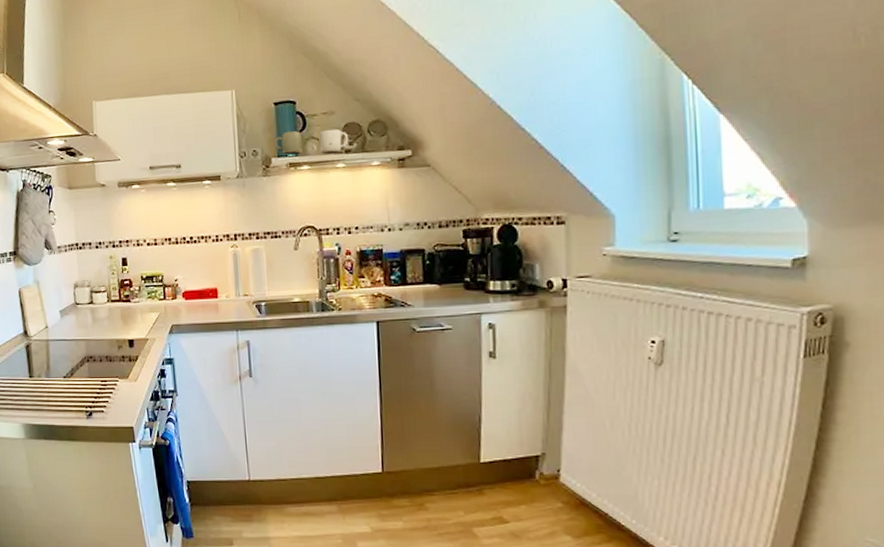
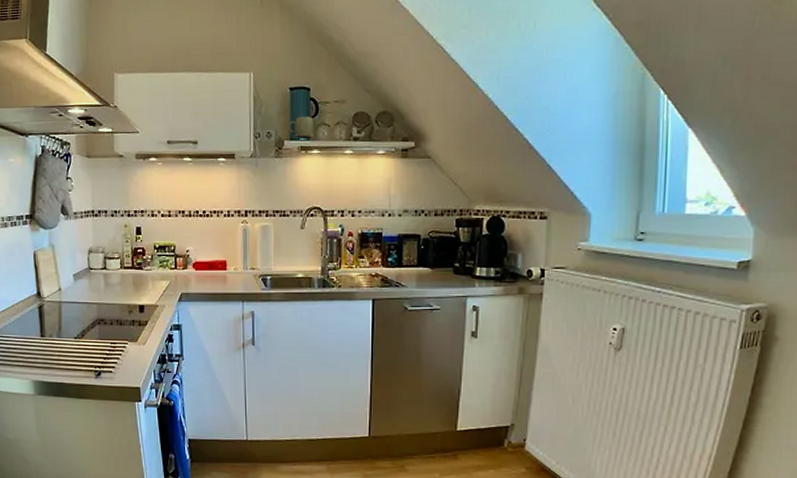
mug: present [320,128,349,155] -> none [331,117,358,141]

